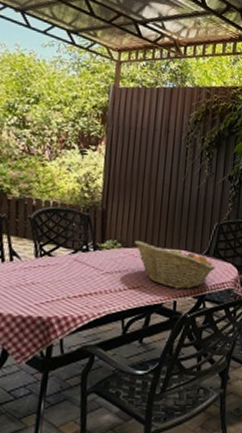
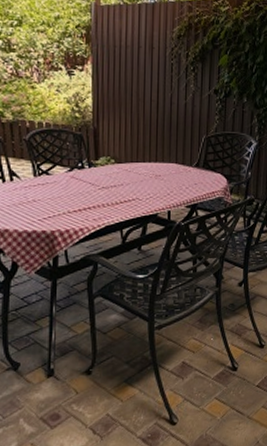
fruit basket: present [134,240,215,289] -> none [127,156,205,199]

